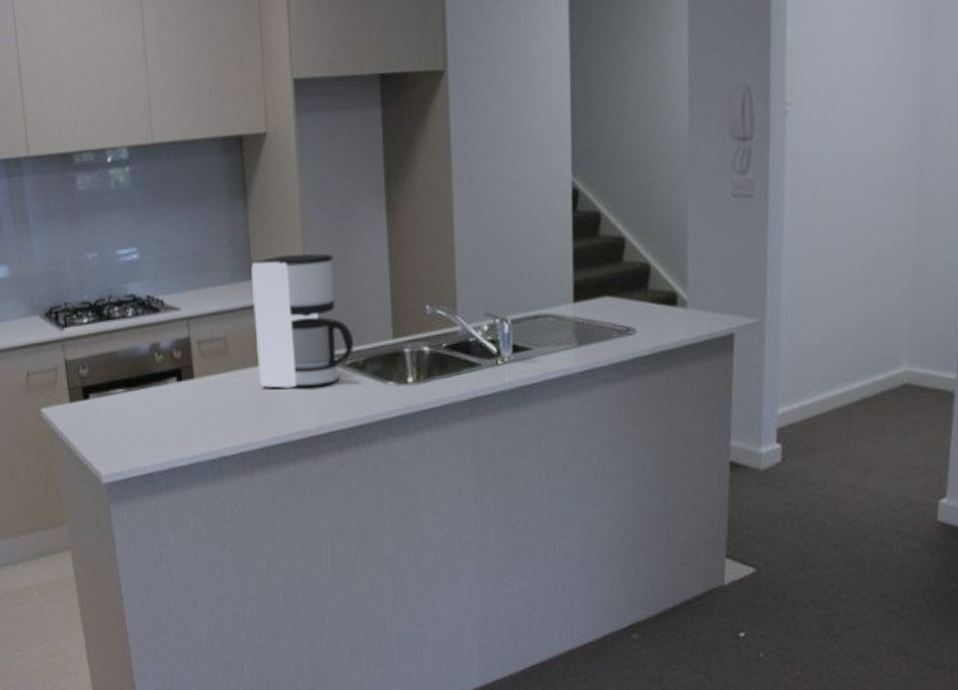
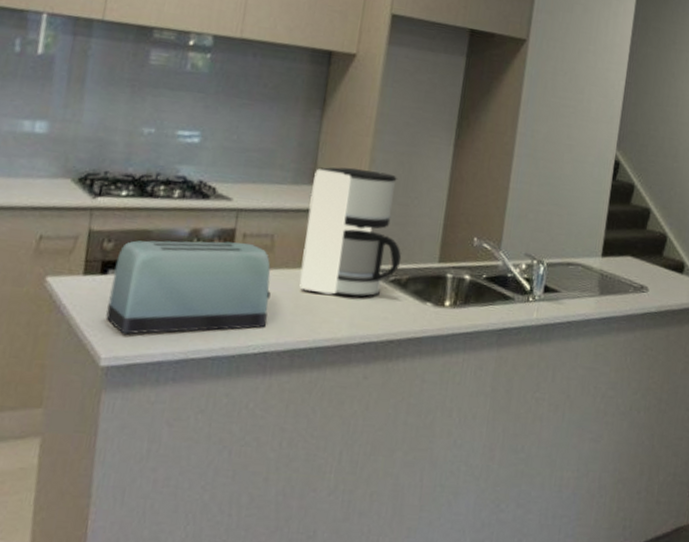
toaster: none [93,349,237,452] -> present [105,240,271,335]

